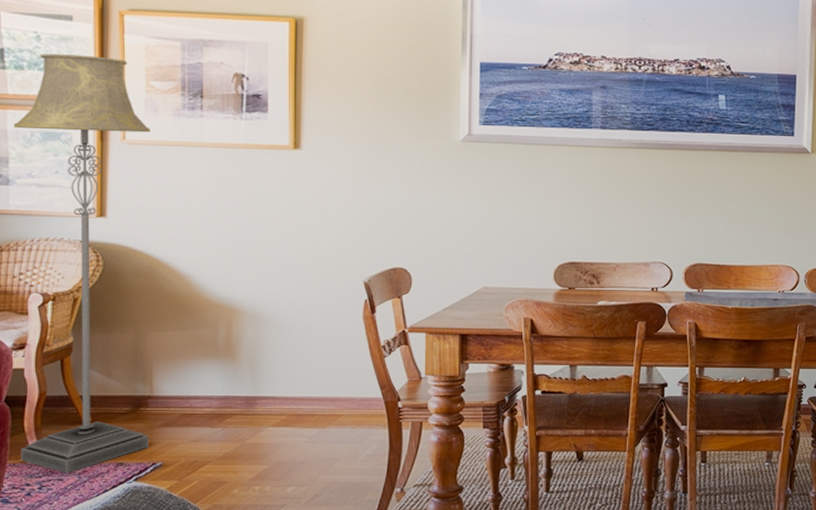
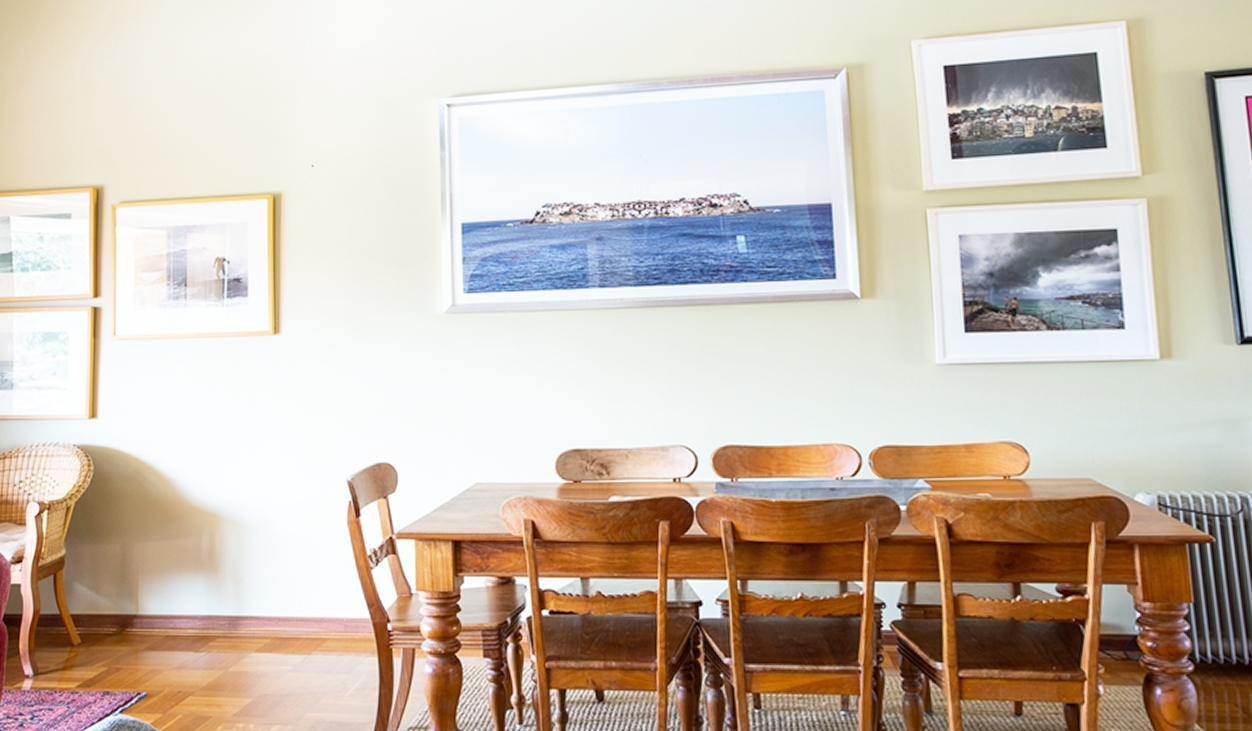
floor lamp: present [13,54,150,473] -> none [16,251,138,702]

